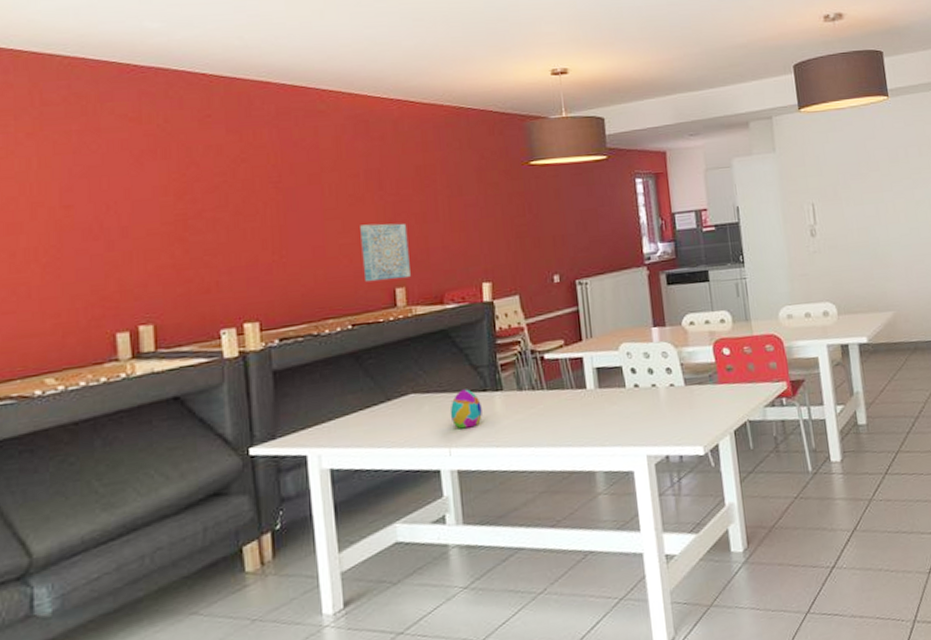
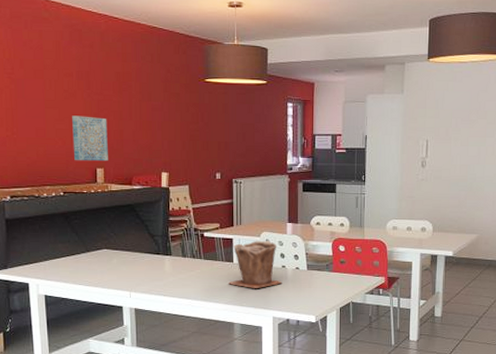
decorative egg: present [449,389,482,429] -> none [132,251,155,279]
plant pot: none [583,354,654,421] -> present [229,241,282,289]

